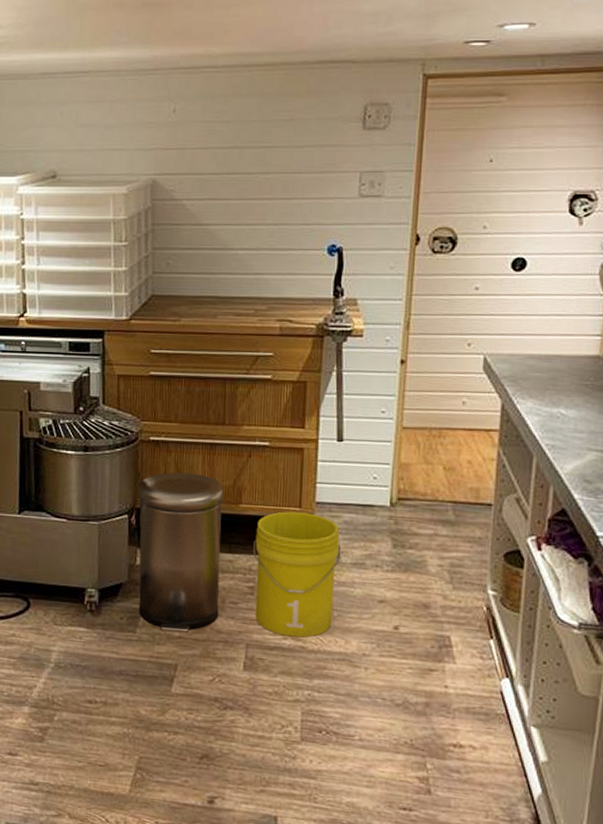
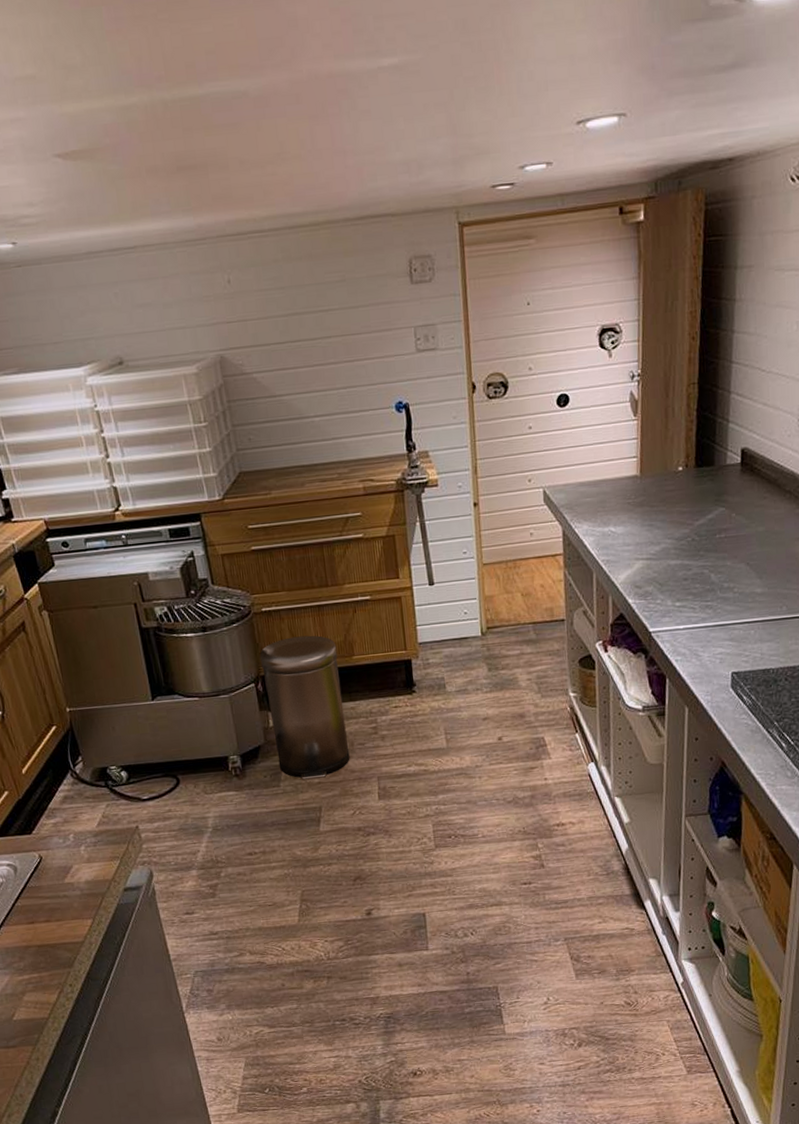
bucket: present [253,511,340,638] -> none [370,653,447,764]

